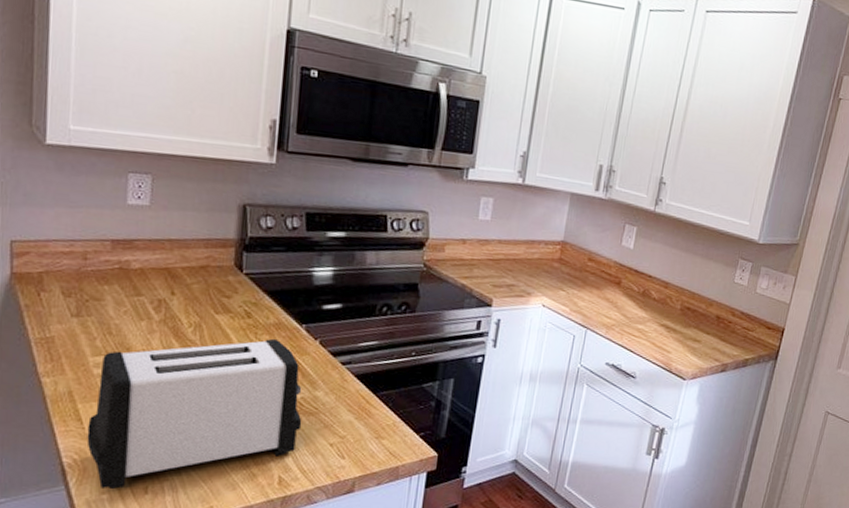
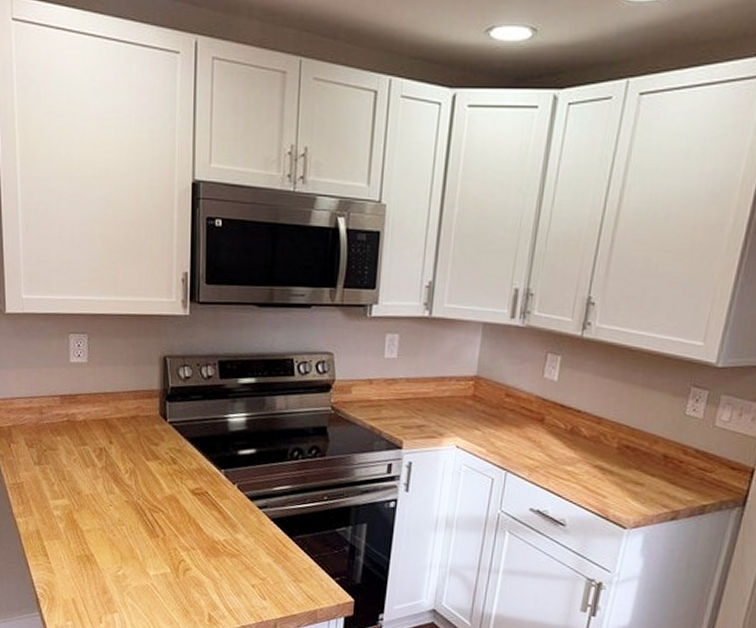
toaster: present [87,338,302,489] -> none [53,483,226,617]

